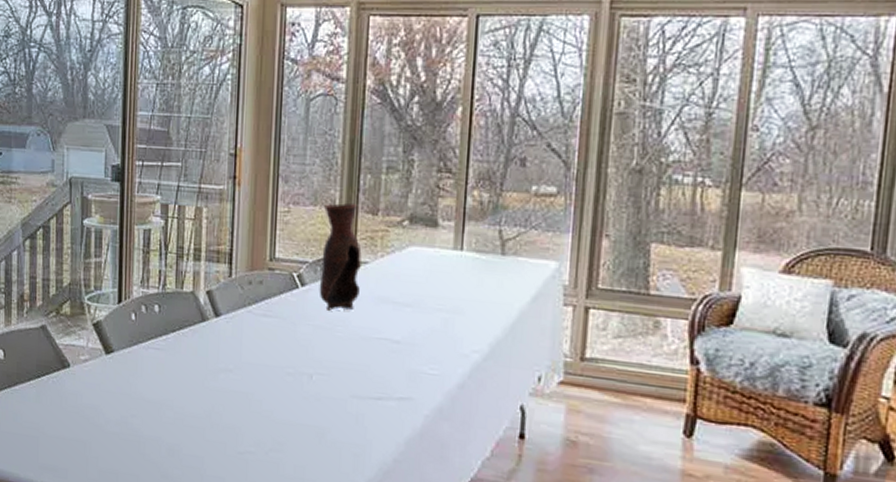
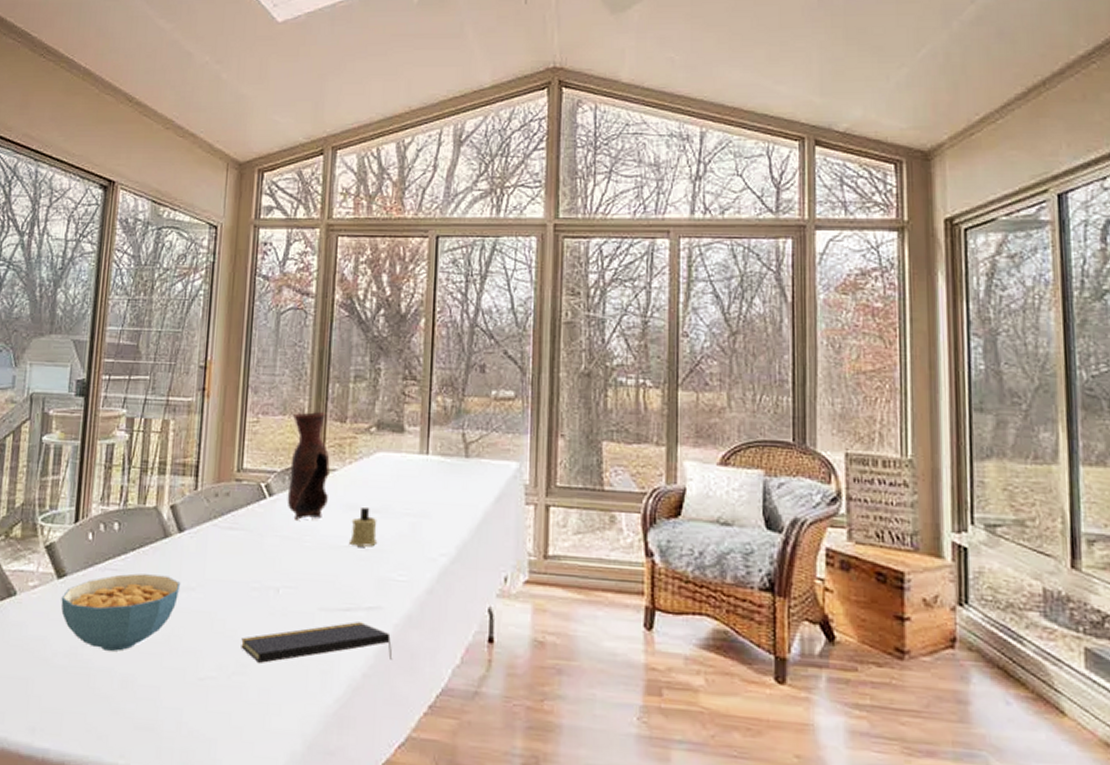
cereal bowl: none [110,353,219,423] -> present [61,573,181,651]
notepad: none [277,410,423,448] -> present [241,622,393,663]
candle: none [381,301,410,340] -> present [350,508,378,547]

